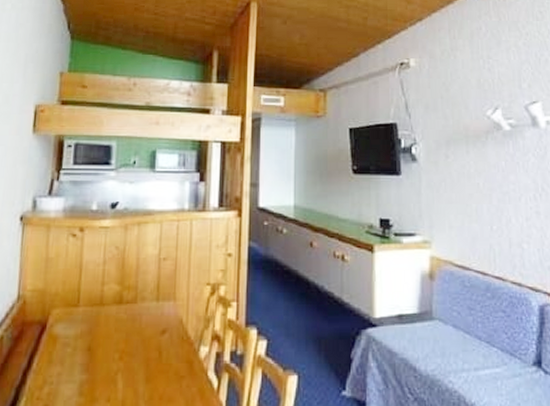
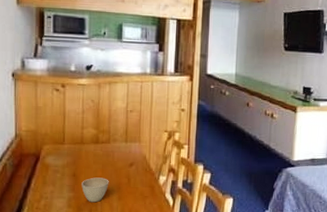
cup: none [98,351,134,388] -> present [81,177,109,203]

